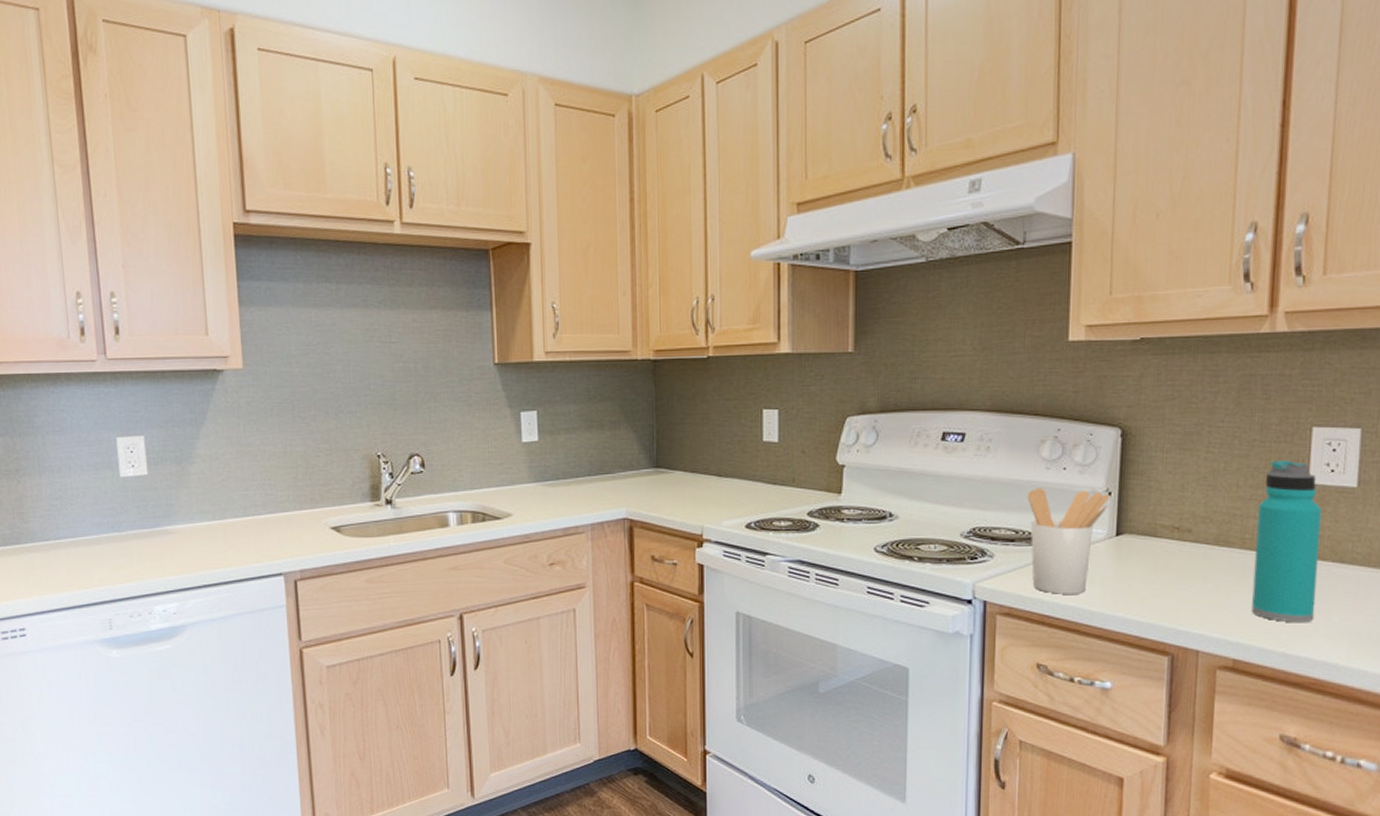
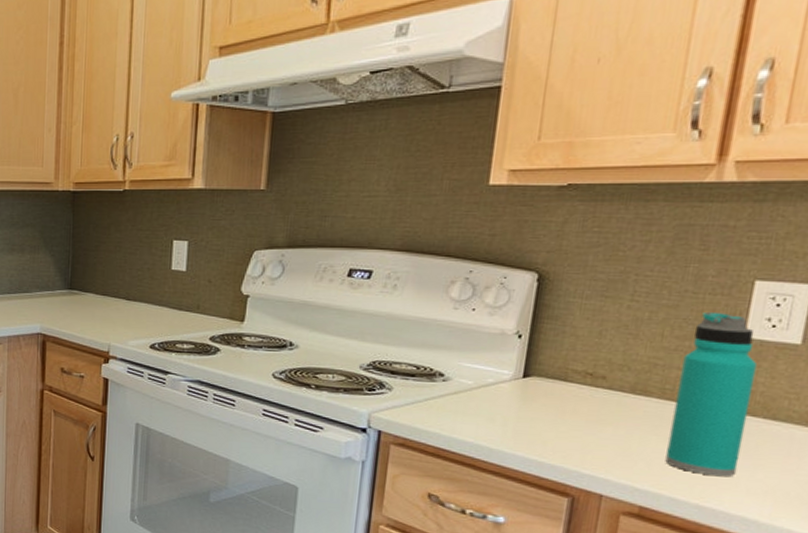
utensil holder: present [1027,487,1110,594] -> none [430,326,520,431]

